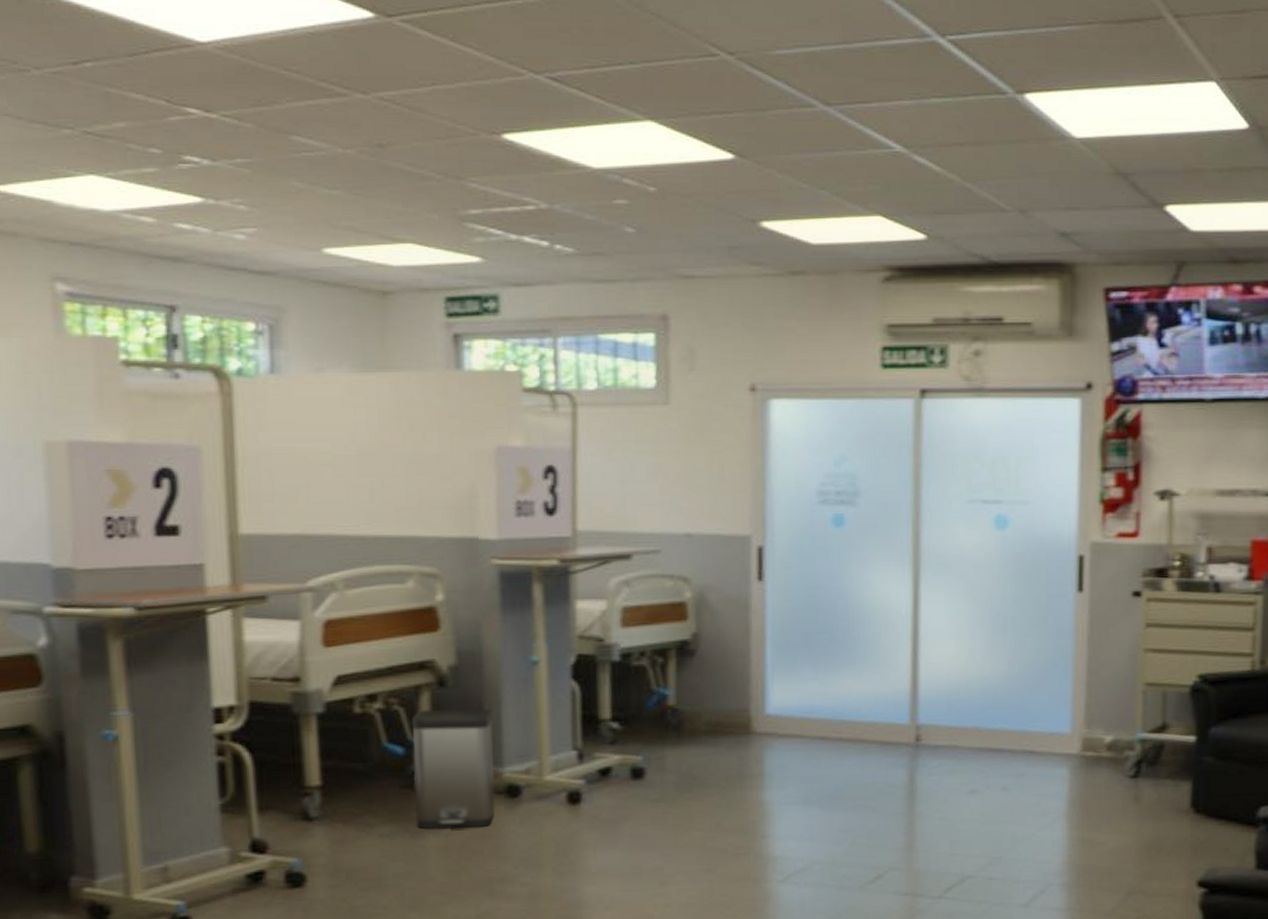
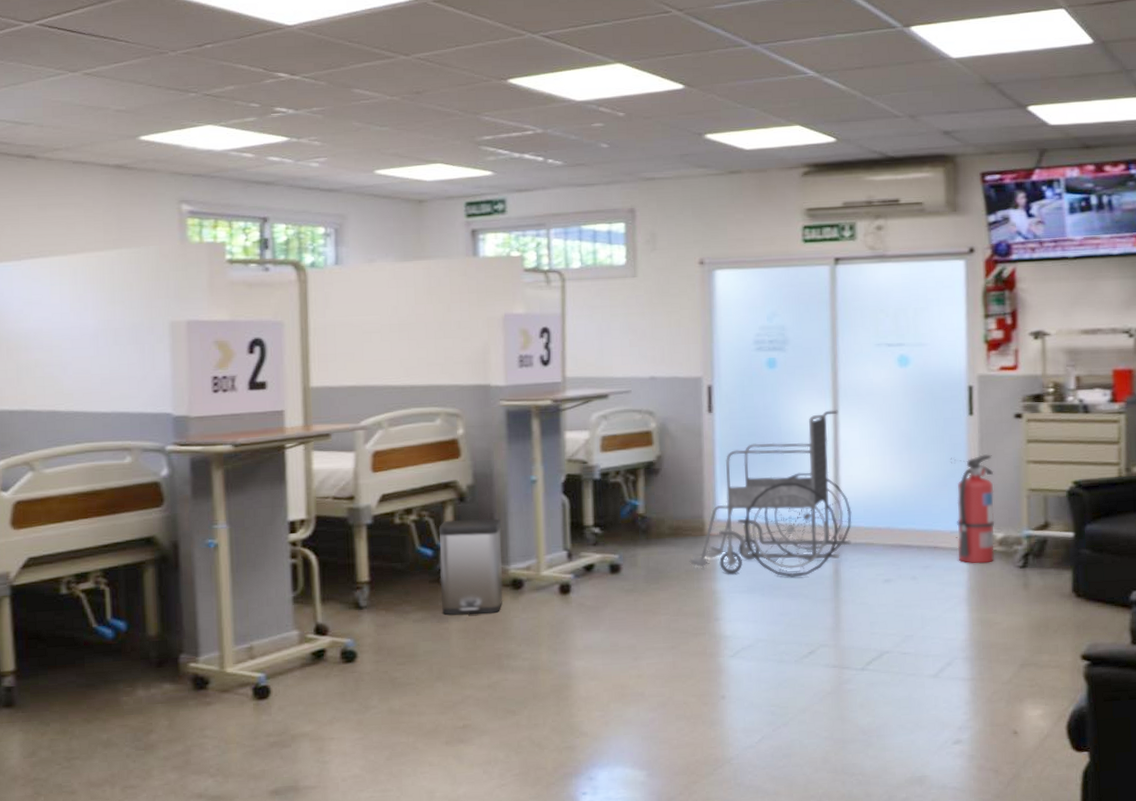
wheelchair: none [730,581,933,787] -> present [689,410,852,578]
fire extinguisher: none [1053,640,1105,773] -> present [950,454,995,564]

